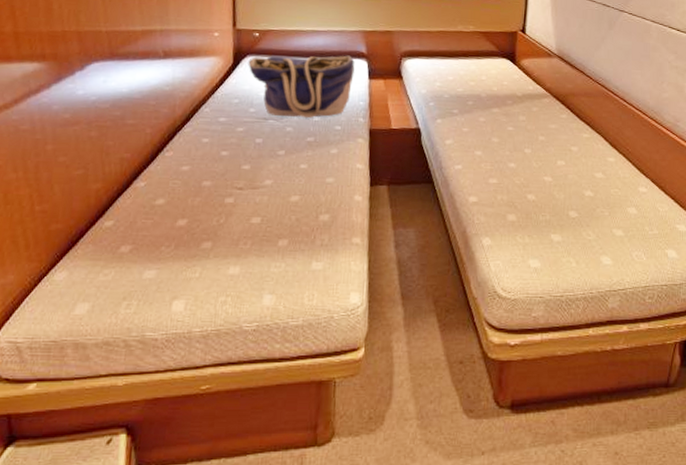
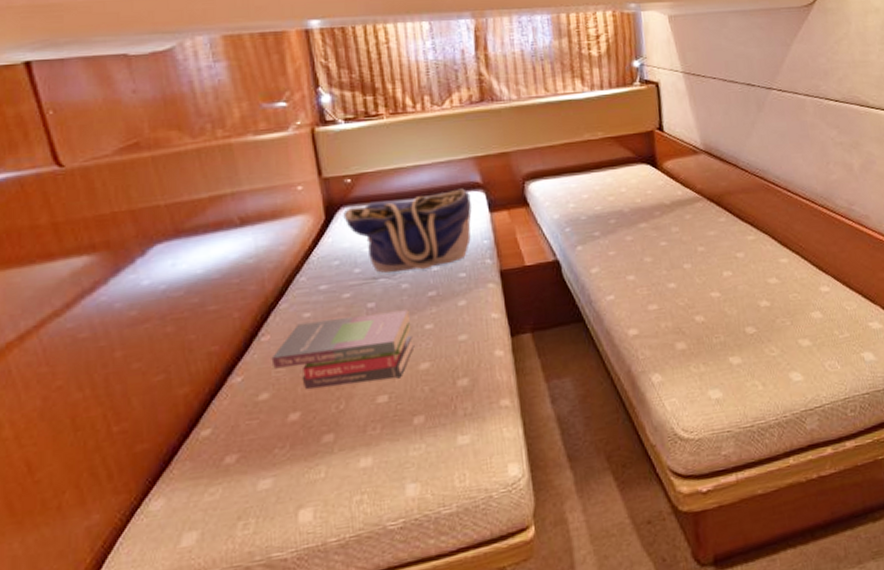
books: none [171,146,290,205] -> present [271,309,415,390]

